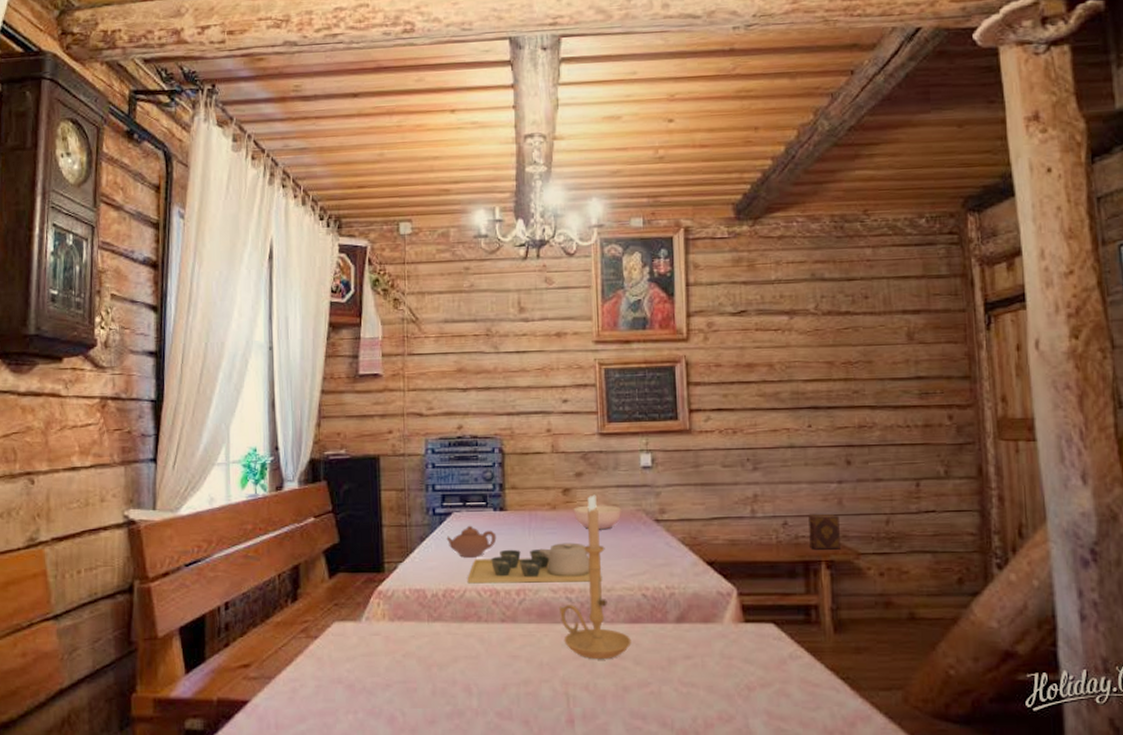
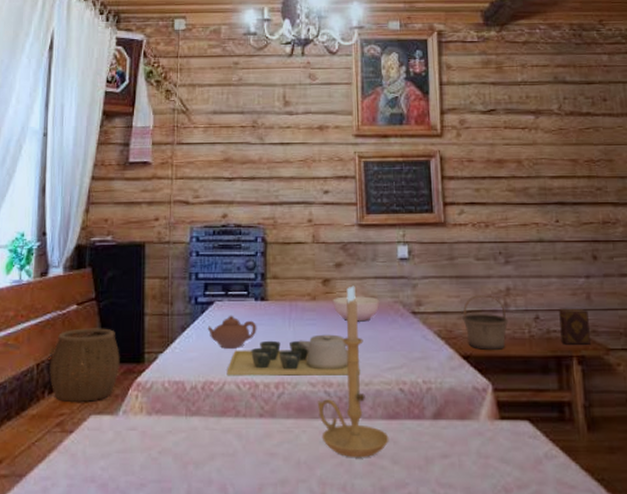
woven basket: none [291,539,360,611] -> present [49,328,120,403]
basket: none [707,502,755,556] -> present [462,295,509,350]

